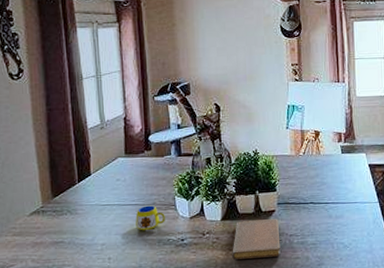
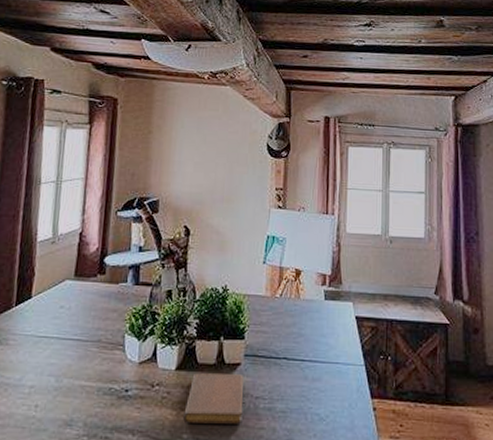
mug: present [135,205,165,232] -> none [74,342,110,376]

